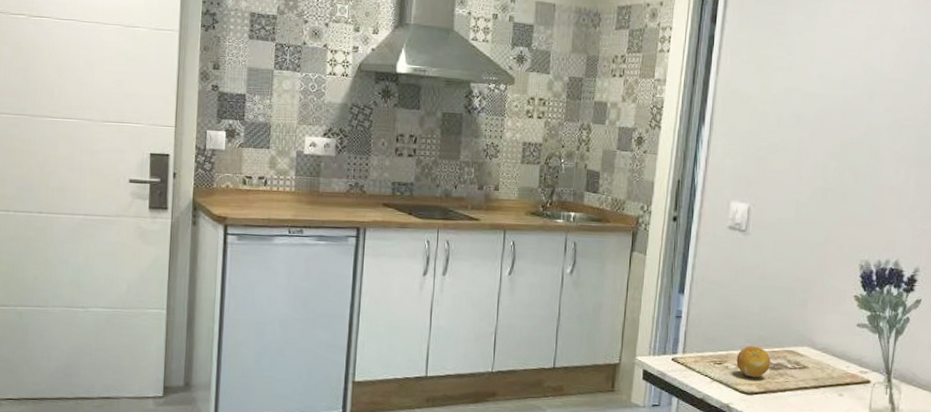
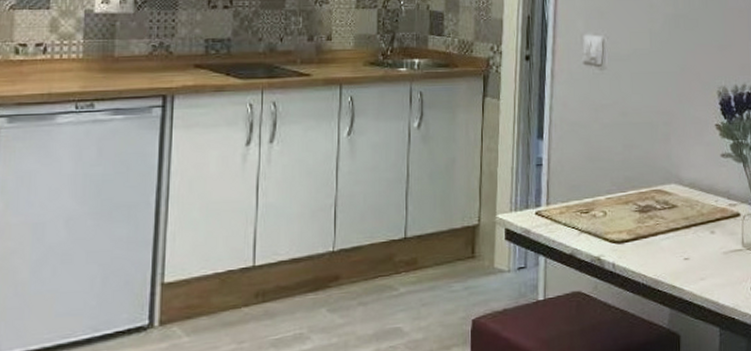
fruit: present [736,346,771,378] -> none [604,189,639,224]

